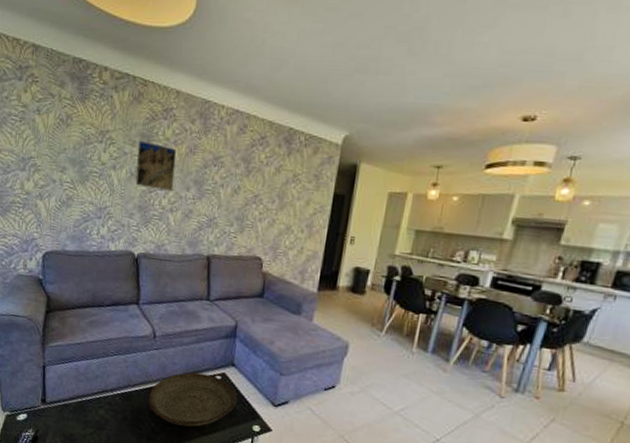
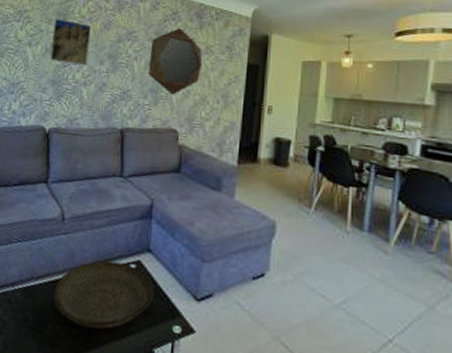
home mirror: none [234,154,289,224] -> present [148,28,203,95]

